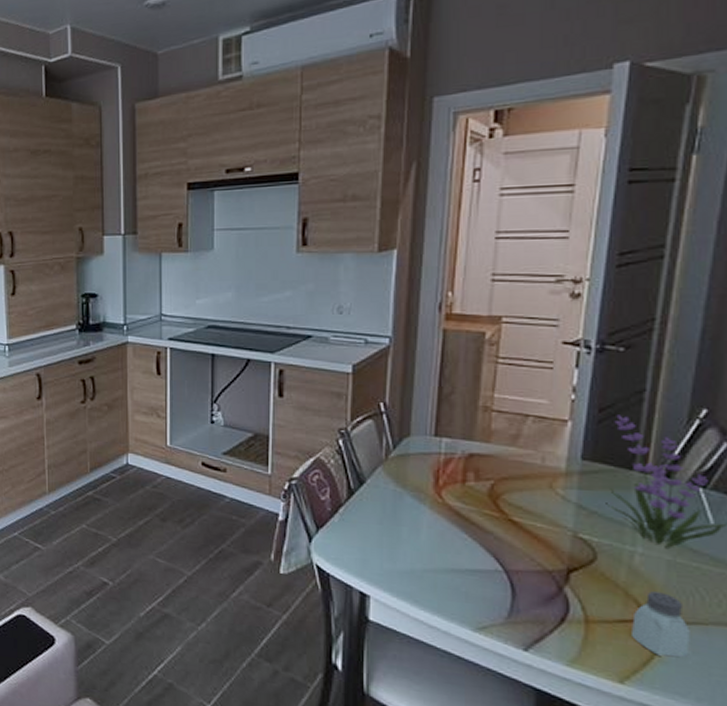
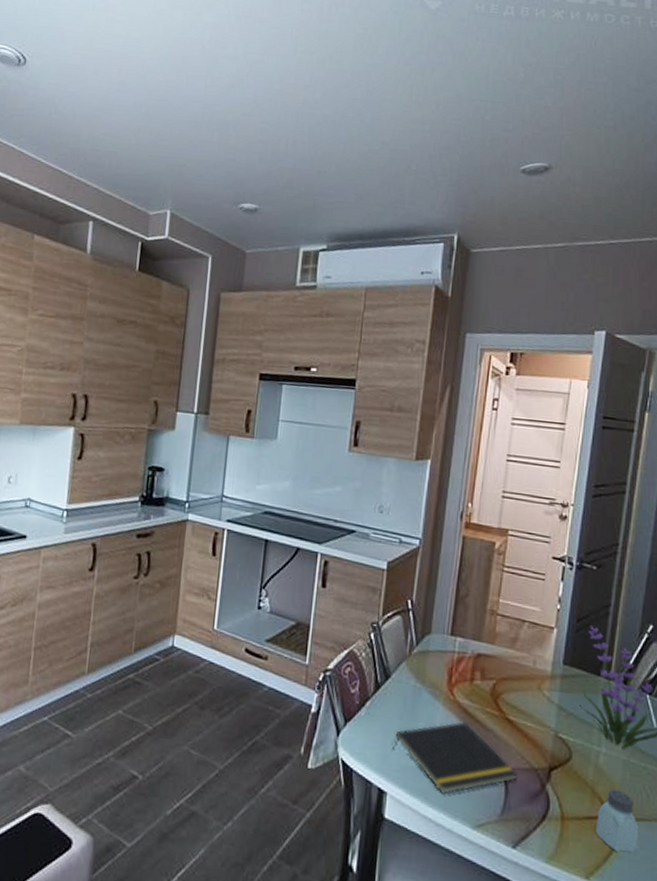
notepad: none [373,525,526,597] -> present [393,722,517,794]

